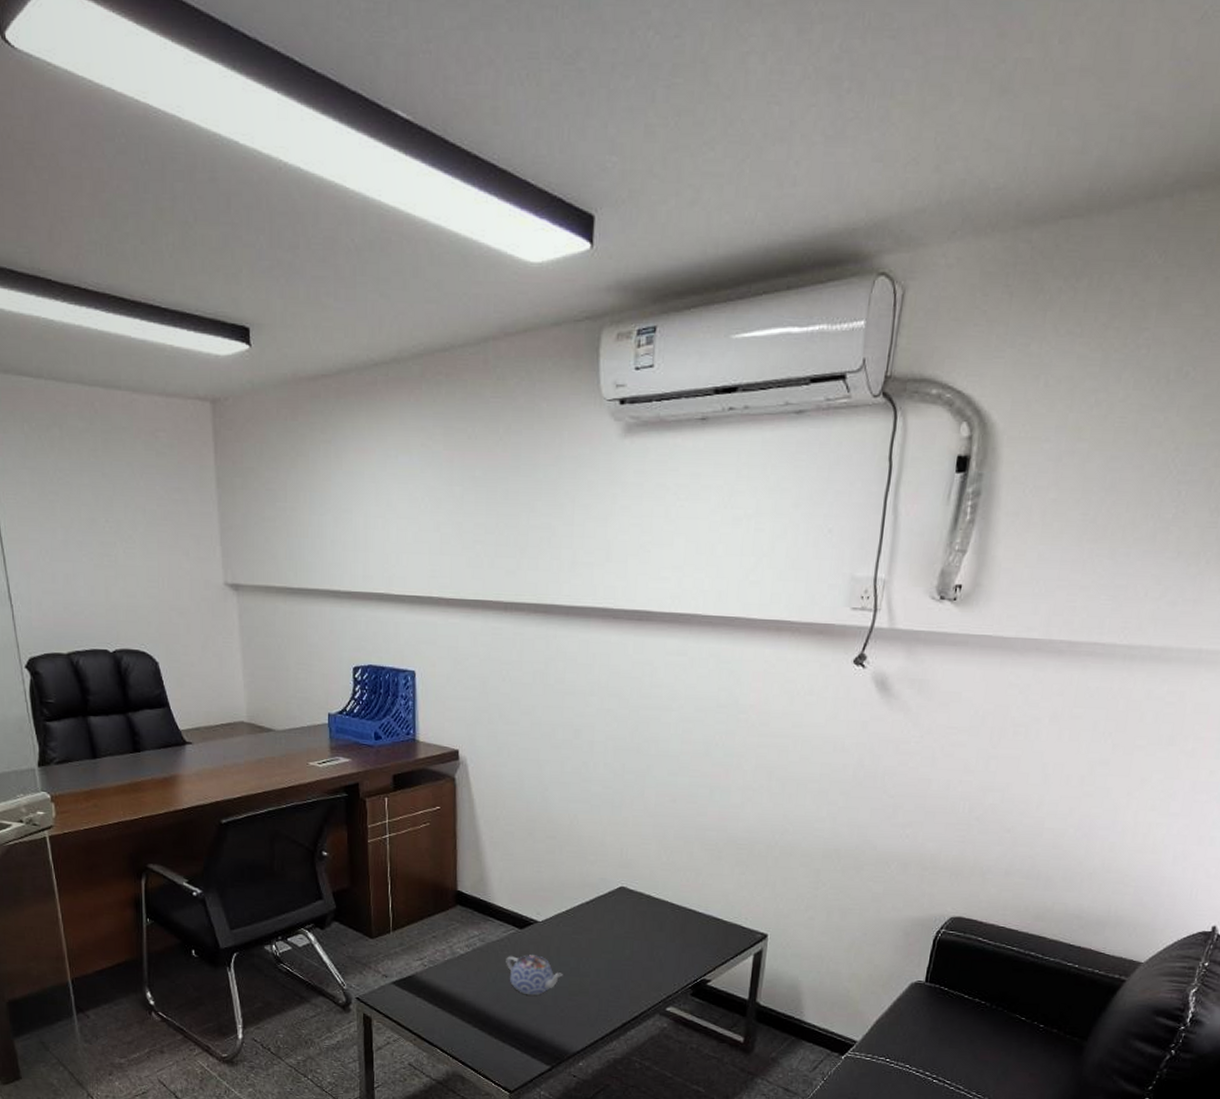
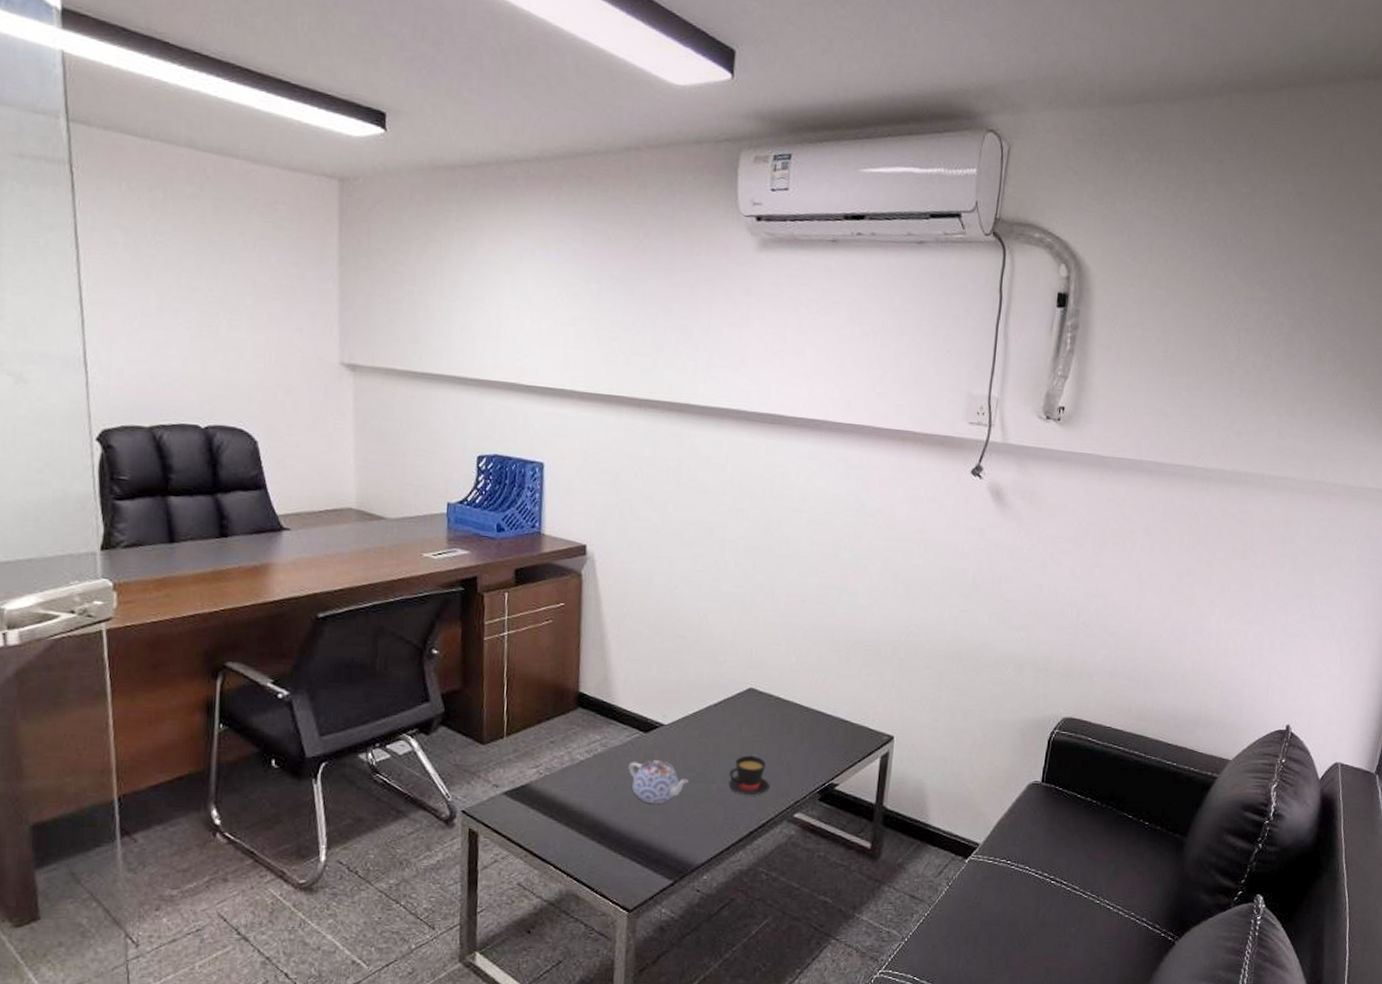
teacup: none [601,951,642,990] -> present [728,755,769,796]

